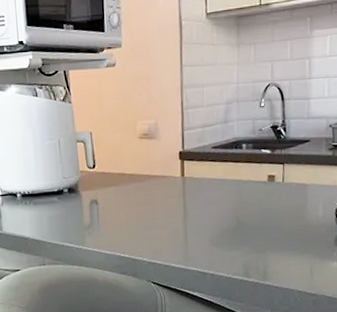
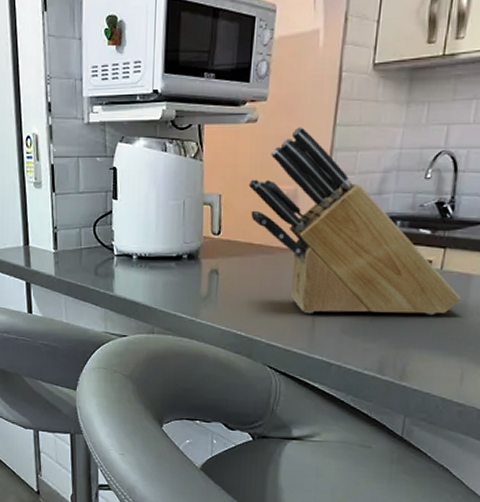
knife block: none [114,69,302,232] -> present [248,127,461,316]

